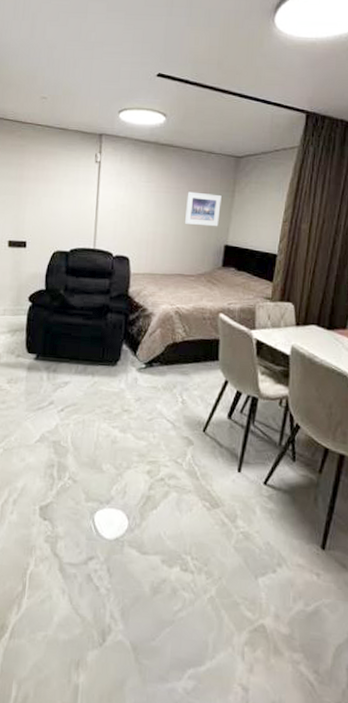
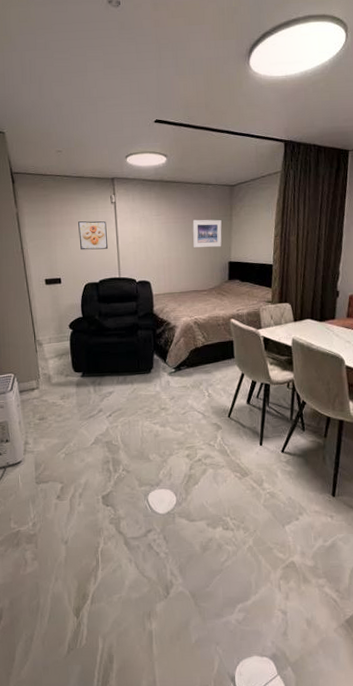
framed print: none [53,179,87,214] -> present [78,221,109,250]

